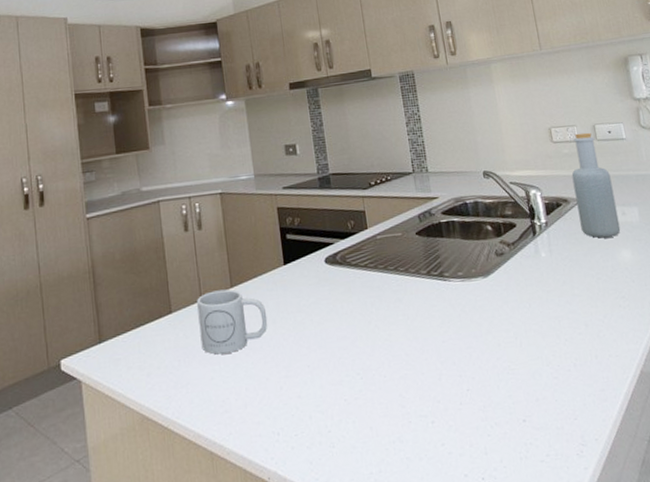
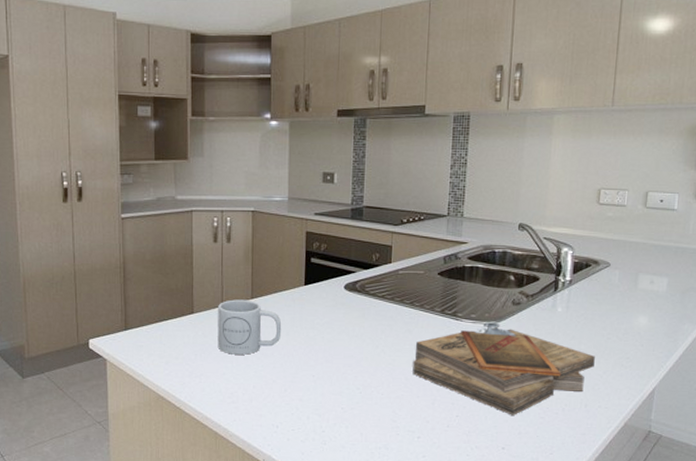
clipboard: none [409,277,593,380] -> present [412,322,595,415]
bottle: present [571,132,621,239] -> none [604,198,650,303]

